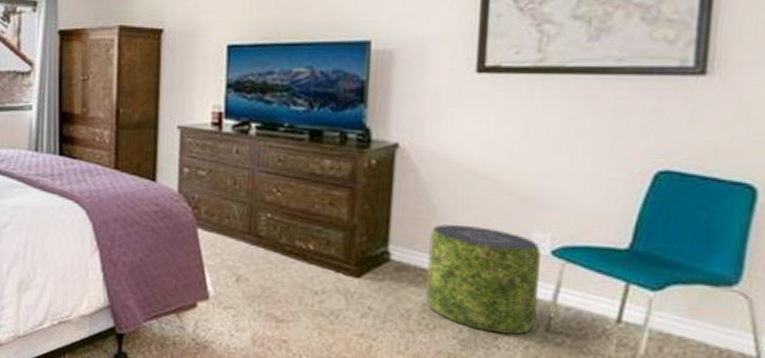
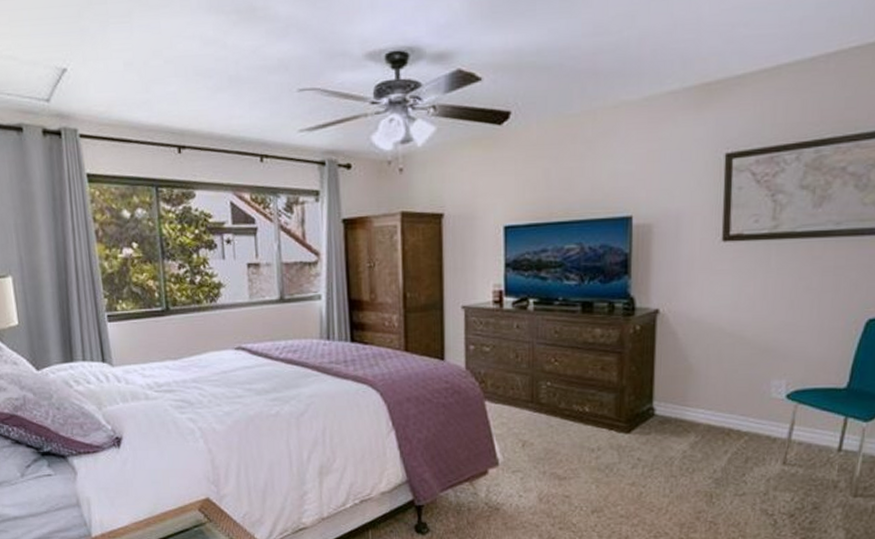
pouf: present [426,224,541,335] -> none [685,379,778,470]

